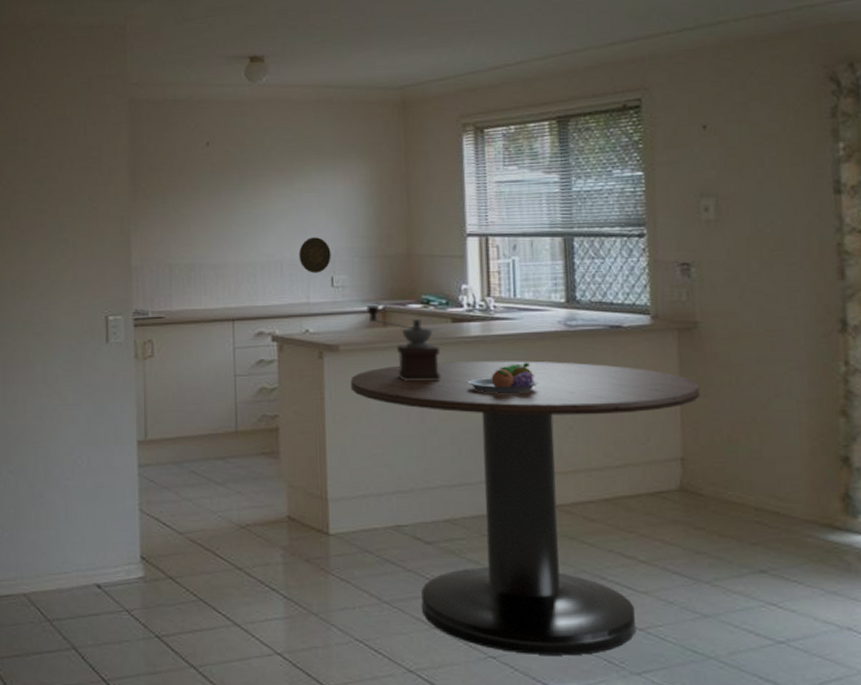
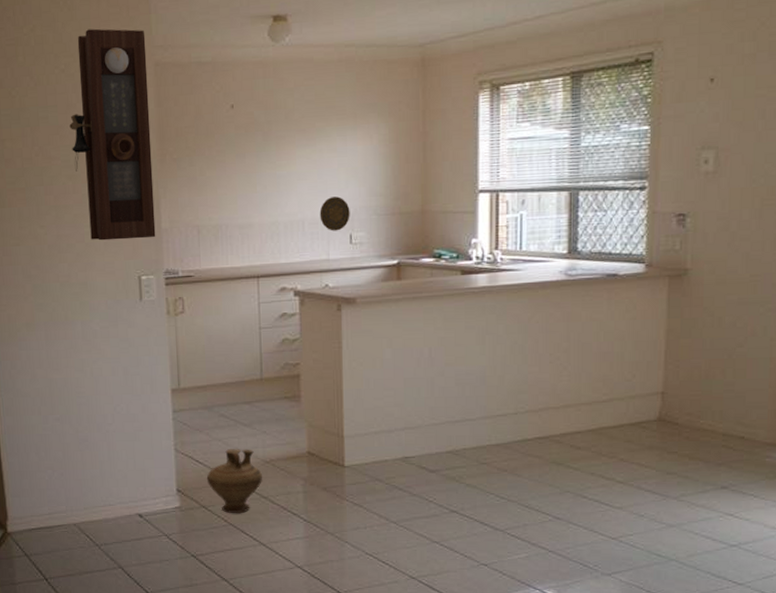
pendulum clock: none [39,65,125,278] -> present [69,28,156,241]
ceramic jug: none [174,511,238,586] -> present [206,449,263,513]
dining table: present [350,361,701,656] -> none [366,308,685,562]
coffee grinder: present [366,305,441,382] -> none [382,260,449,330]
fruit bowl: present [468,362,538,393] -> none [474,309,537,339]

